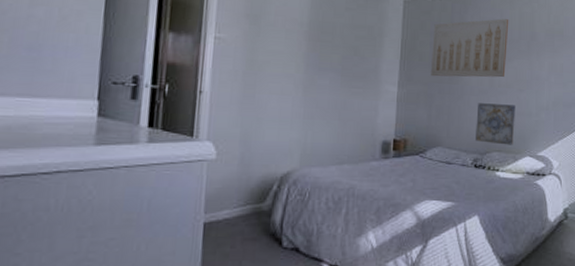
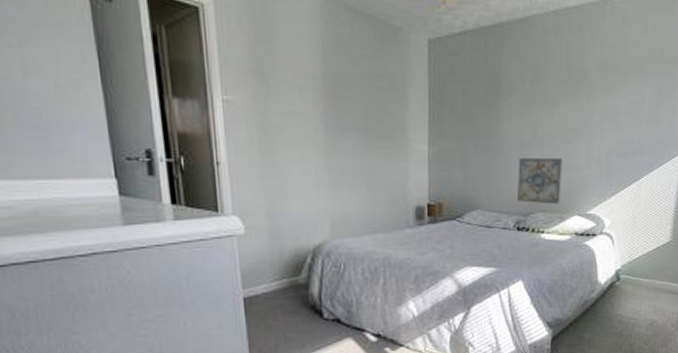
wall art: present [431,18,509,78] -> none [464,54,554,131]

